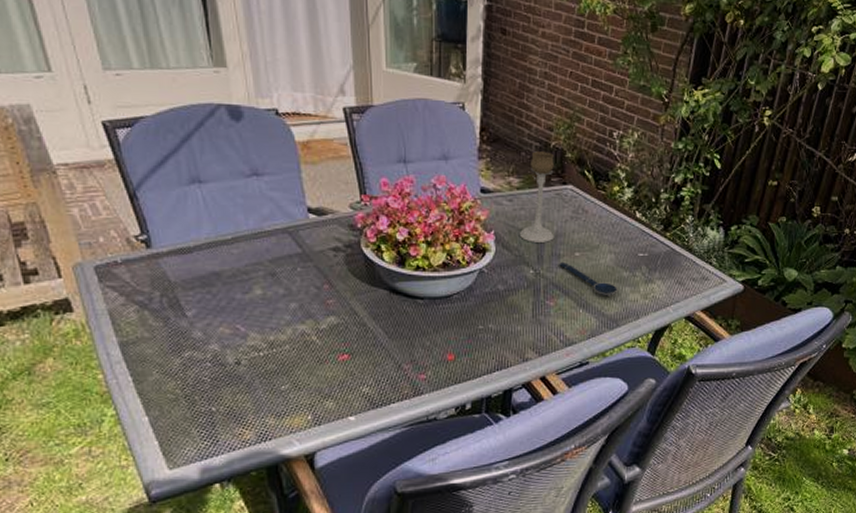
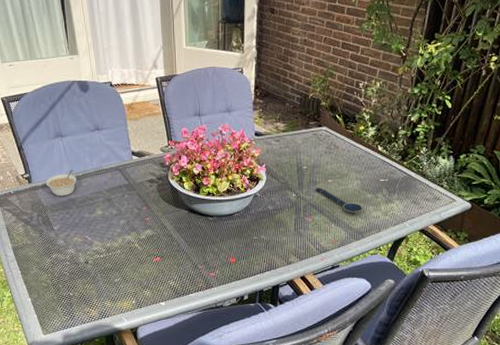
legume: none [174,230,225,269] -> present [45,169,77,197]
candle holder: present [519,151,554,242] -> none [284,102,312,173]

